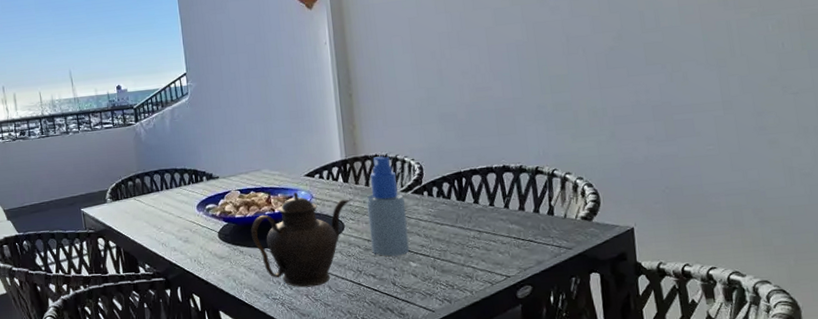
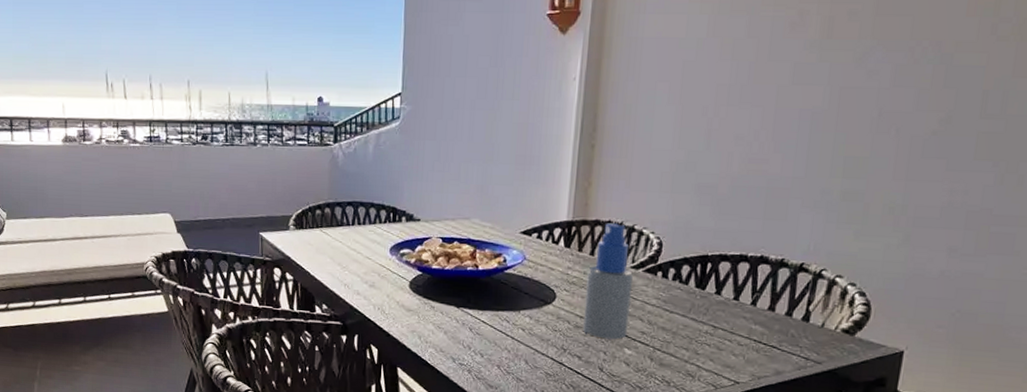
teapot: present [250,192,350,288] -> none [446,250,569,358]

